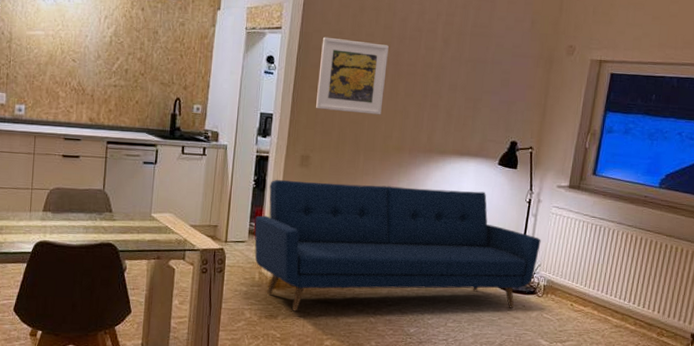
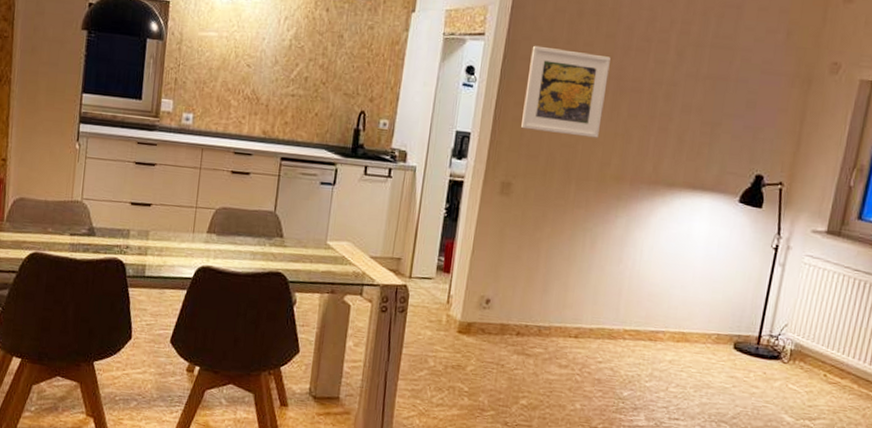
sofa: present [254,179,541,311] -> none [442,208,789,375]

